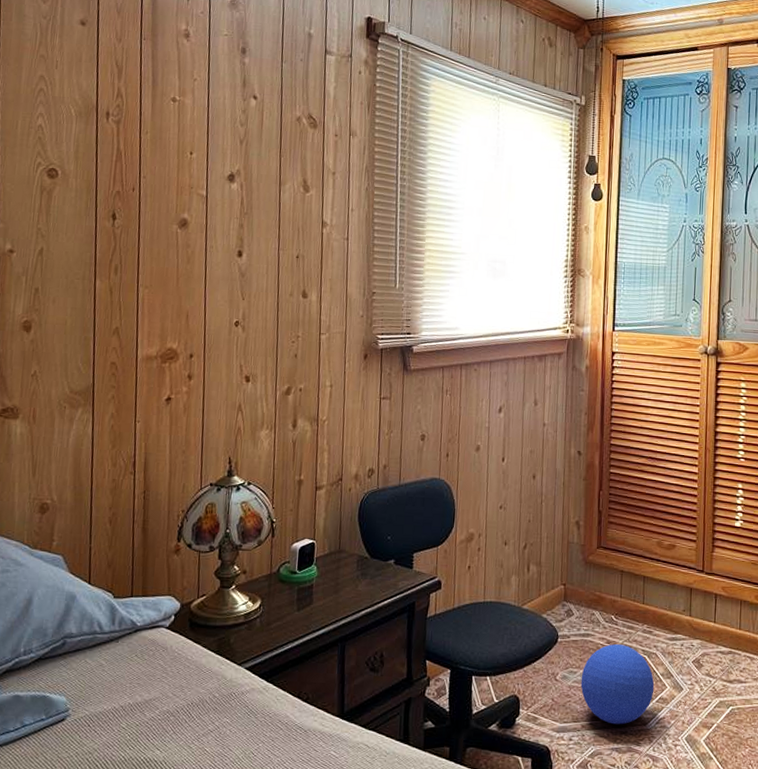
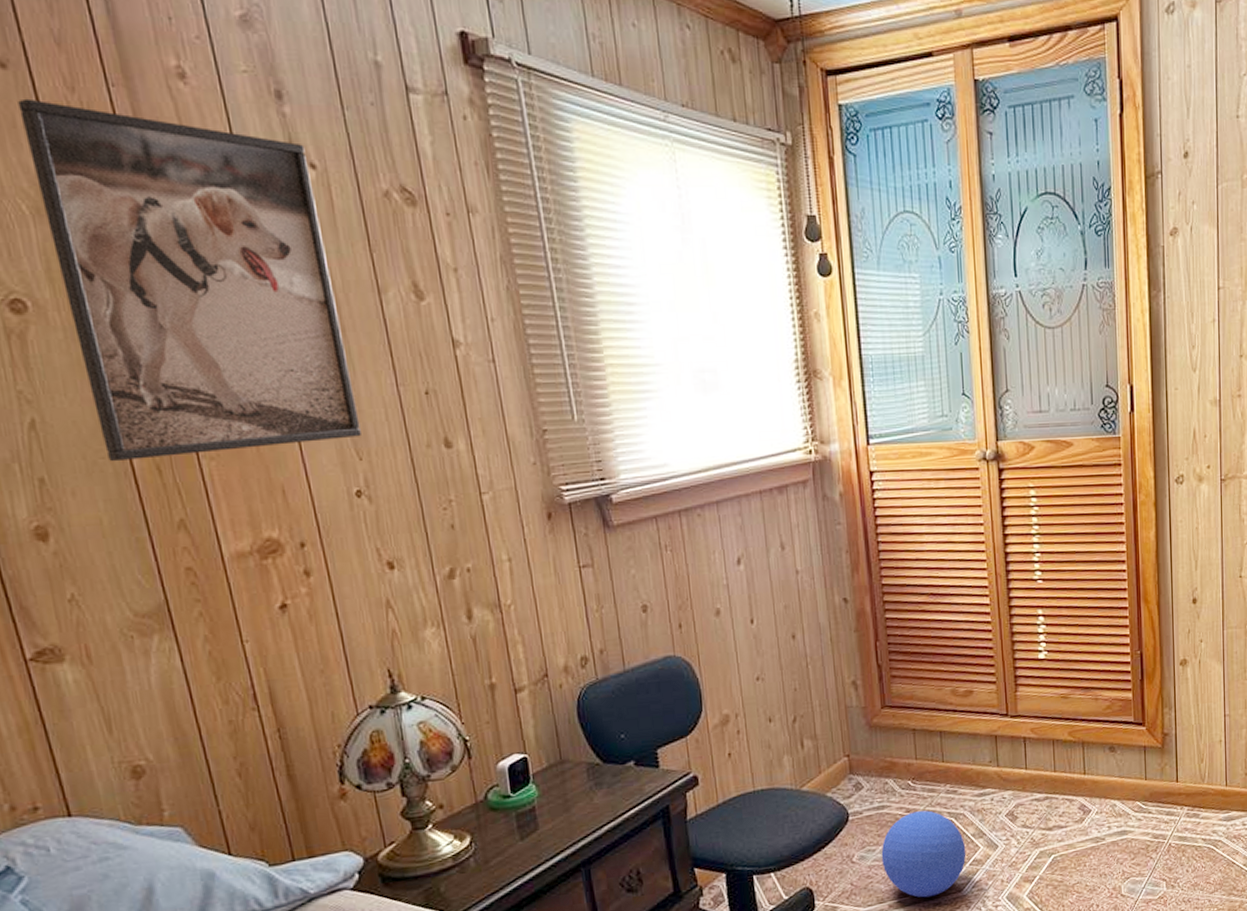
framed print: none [81,44,253,284] -> present [18,98,361,462]

